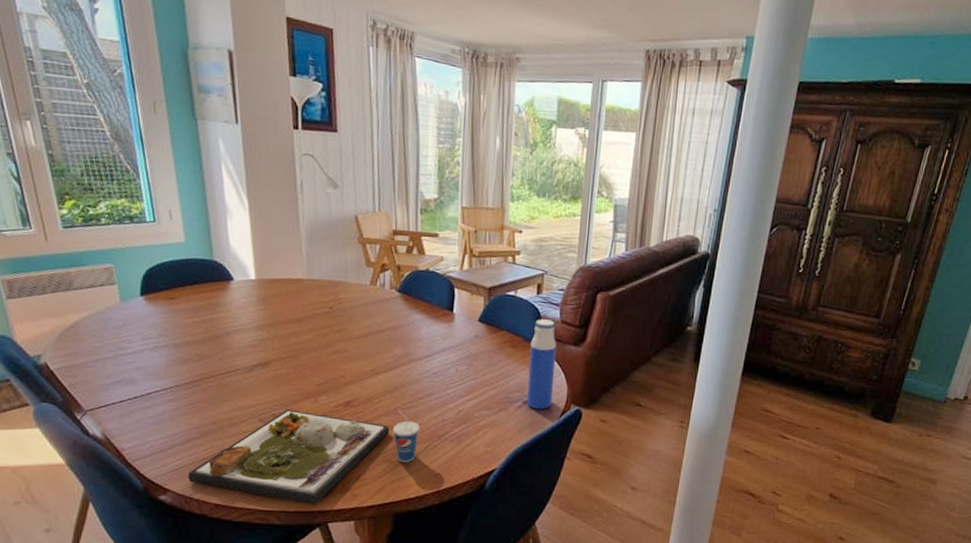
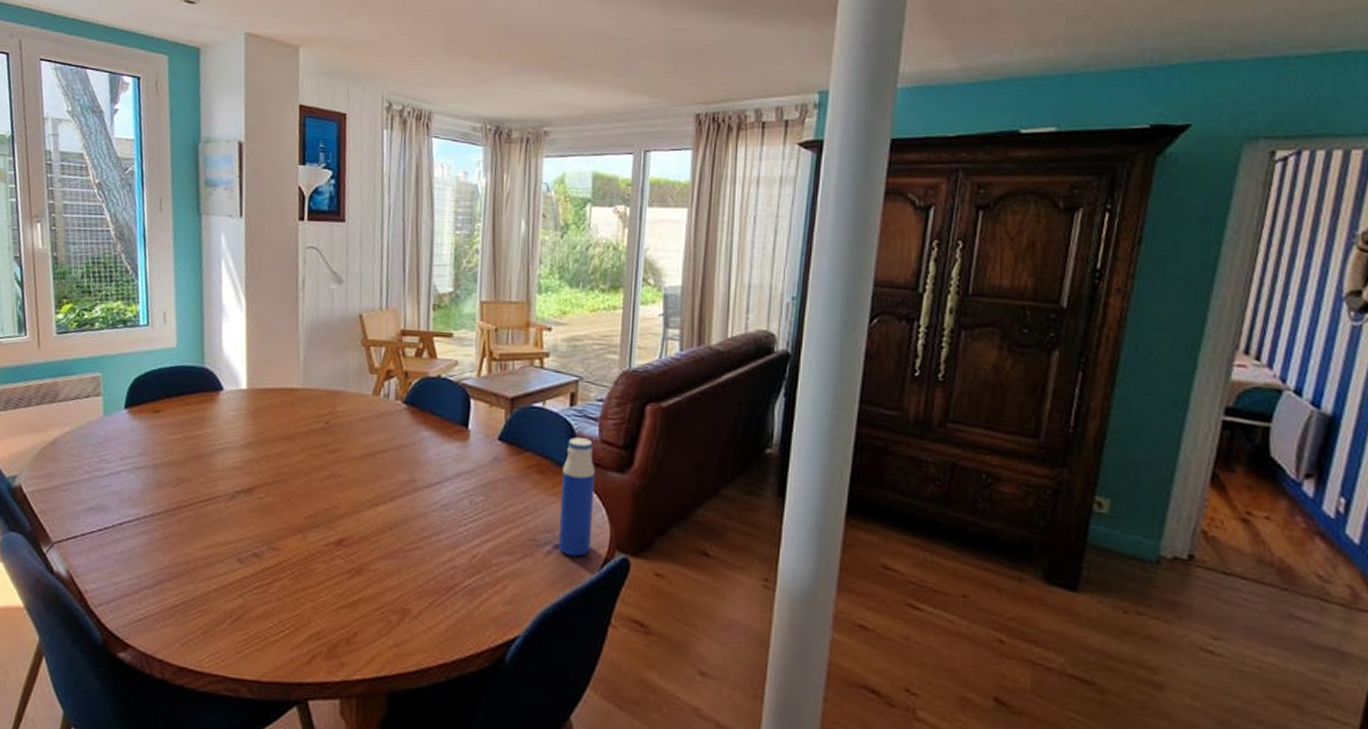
dinner plate: present [187,409,390,505] -> none [151,547,388,674]
cup: present [392,409,421,463] -> none [391,551,425,623]

